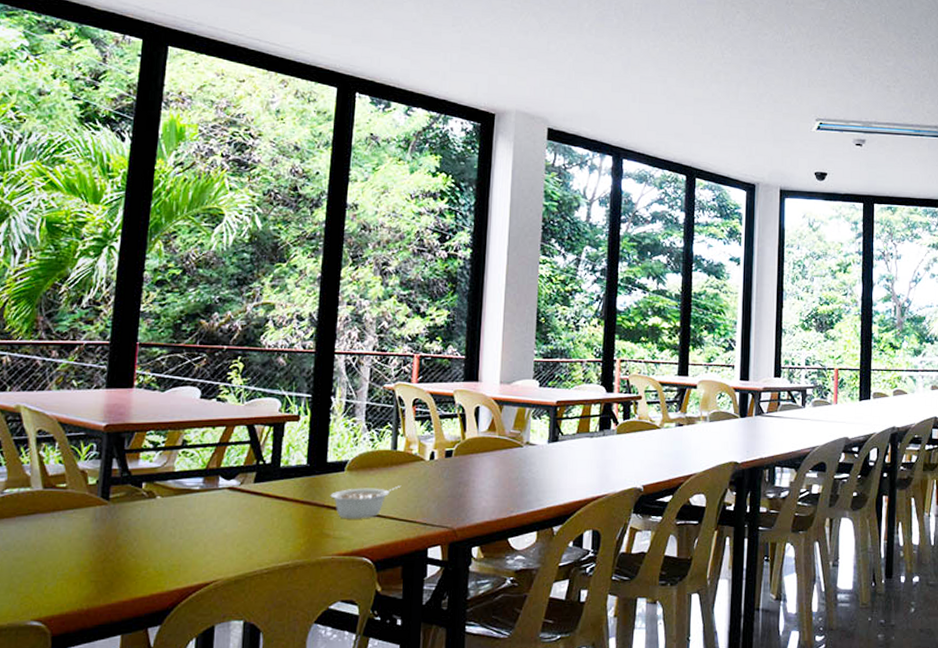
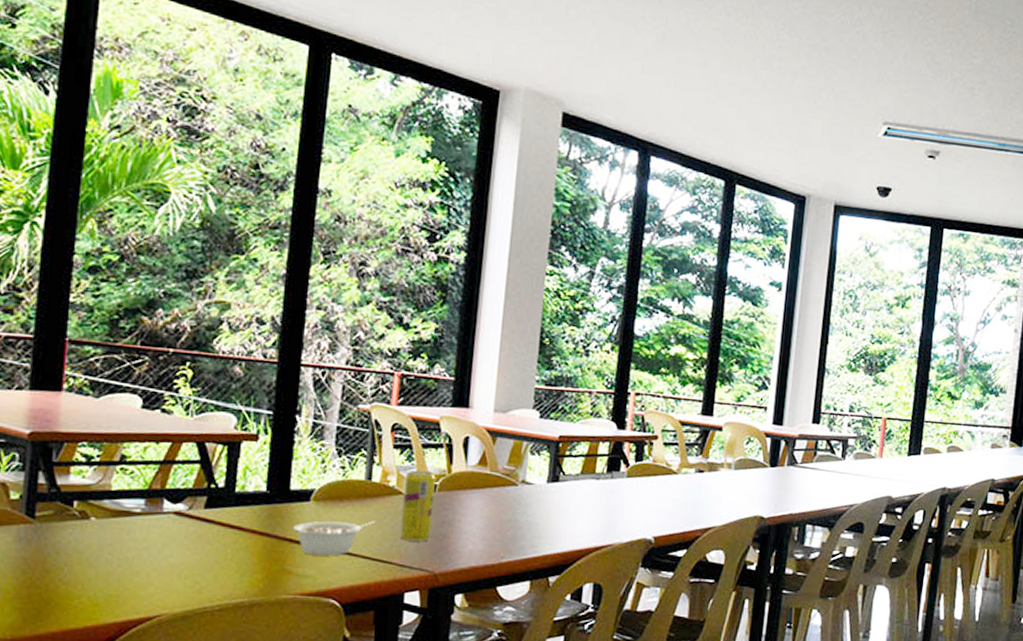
beverage can: none [422,438,452,502] -> present [400,470,436,542]

